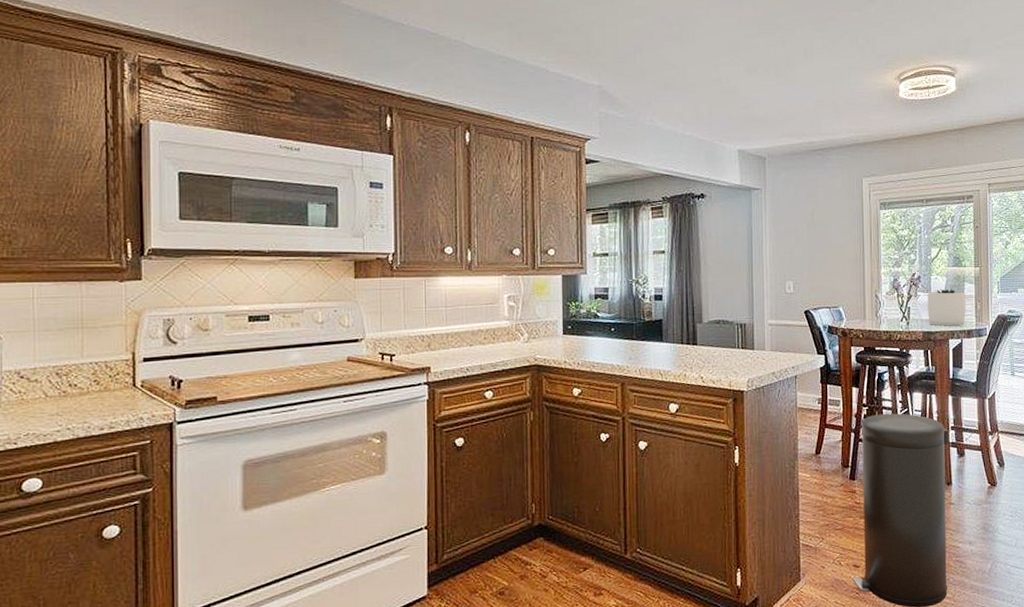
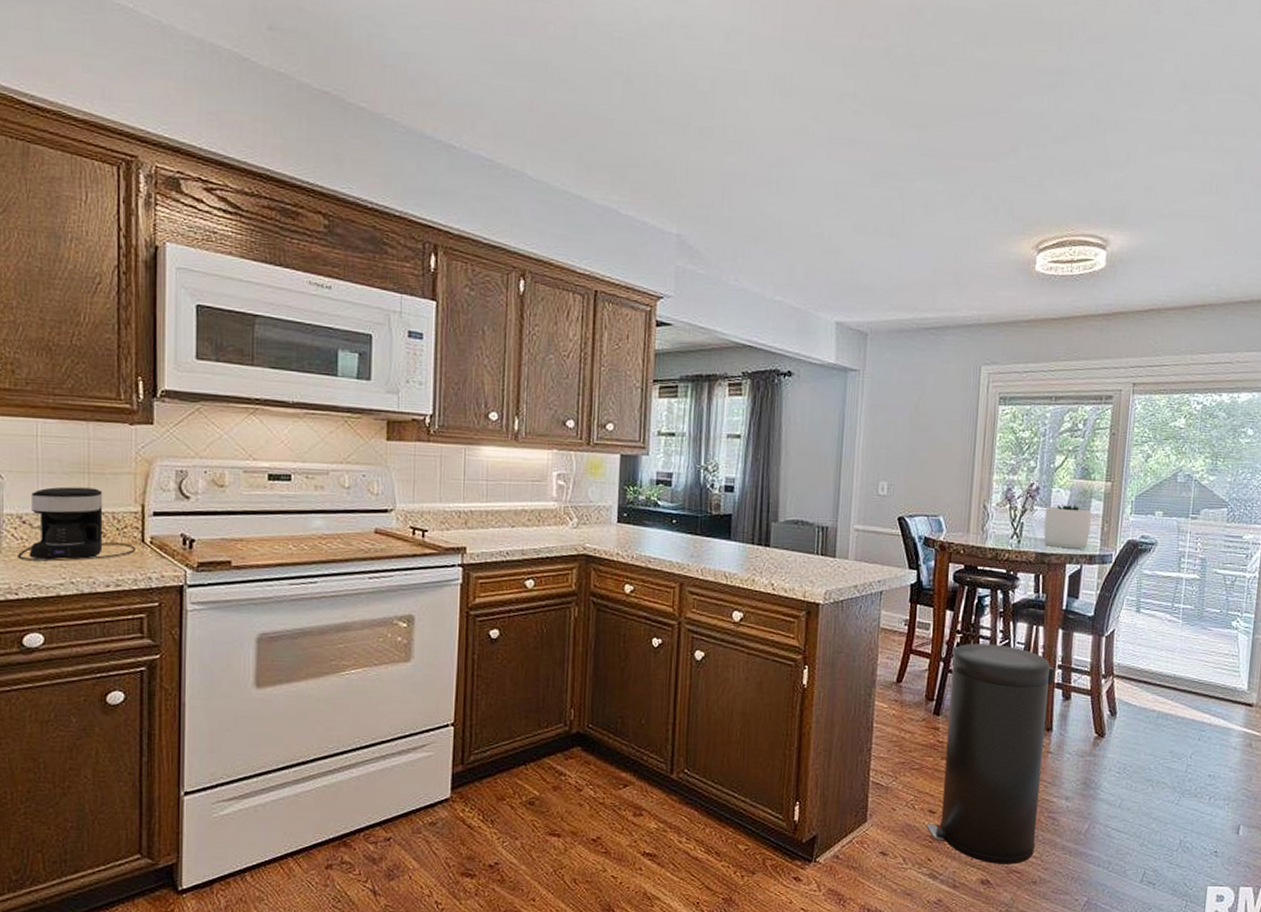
coffee maker: none [16,341,128,412] -> present [18,486,136,562]

